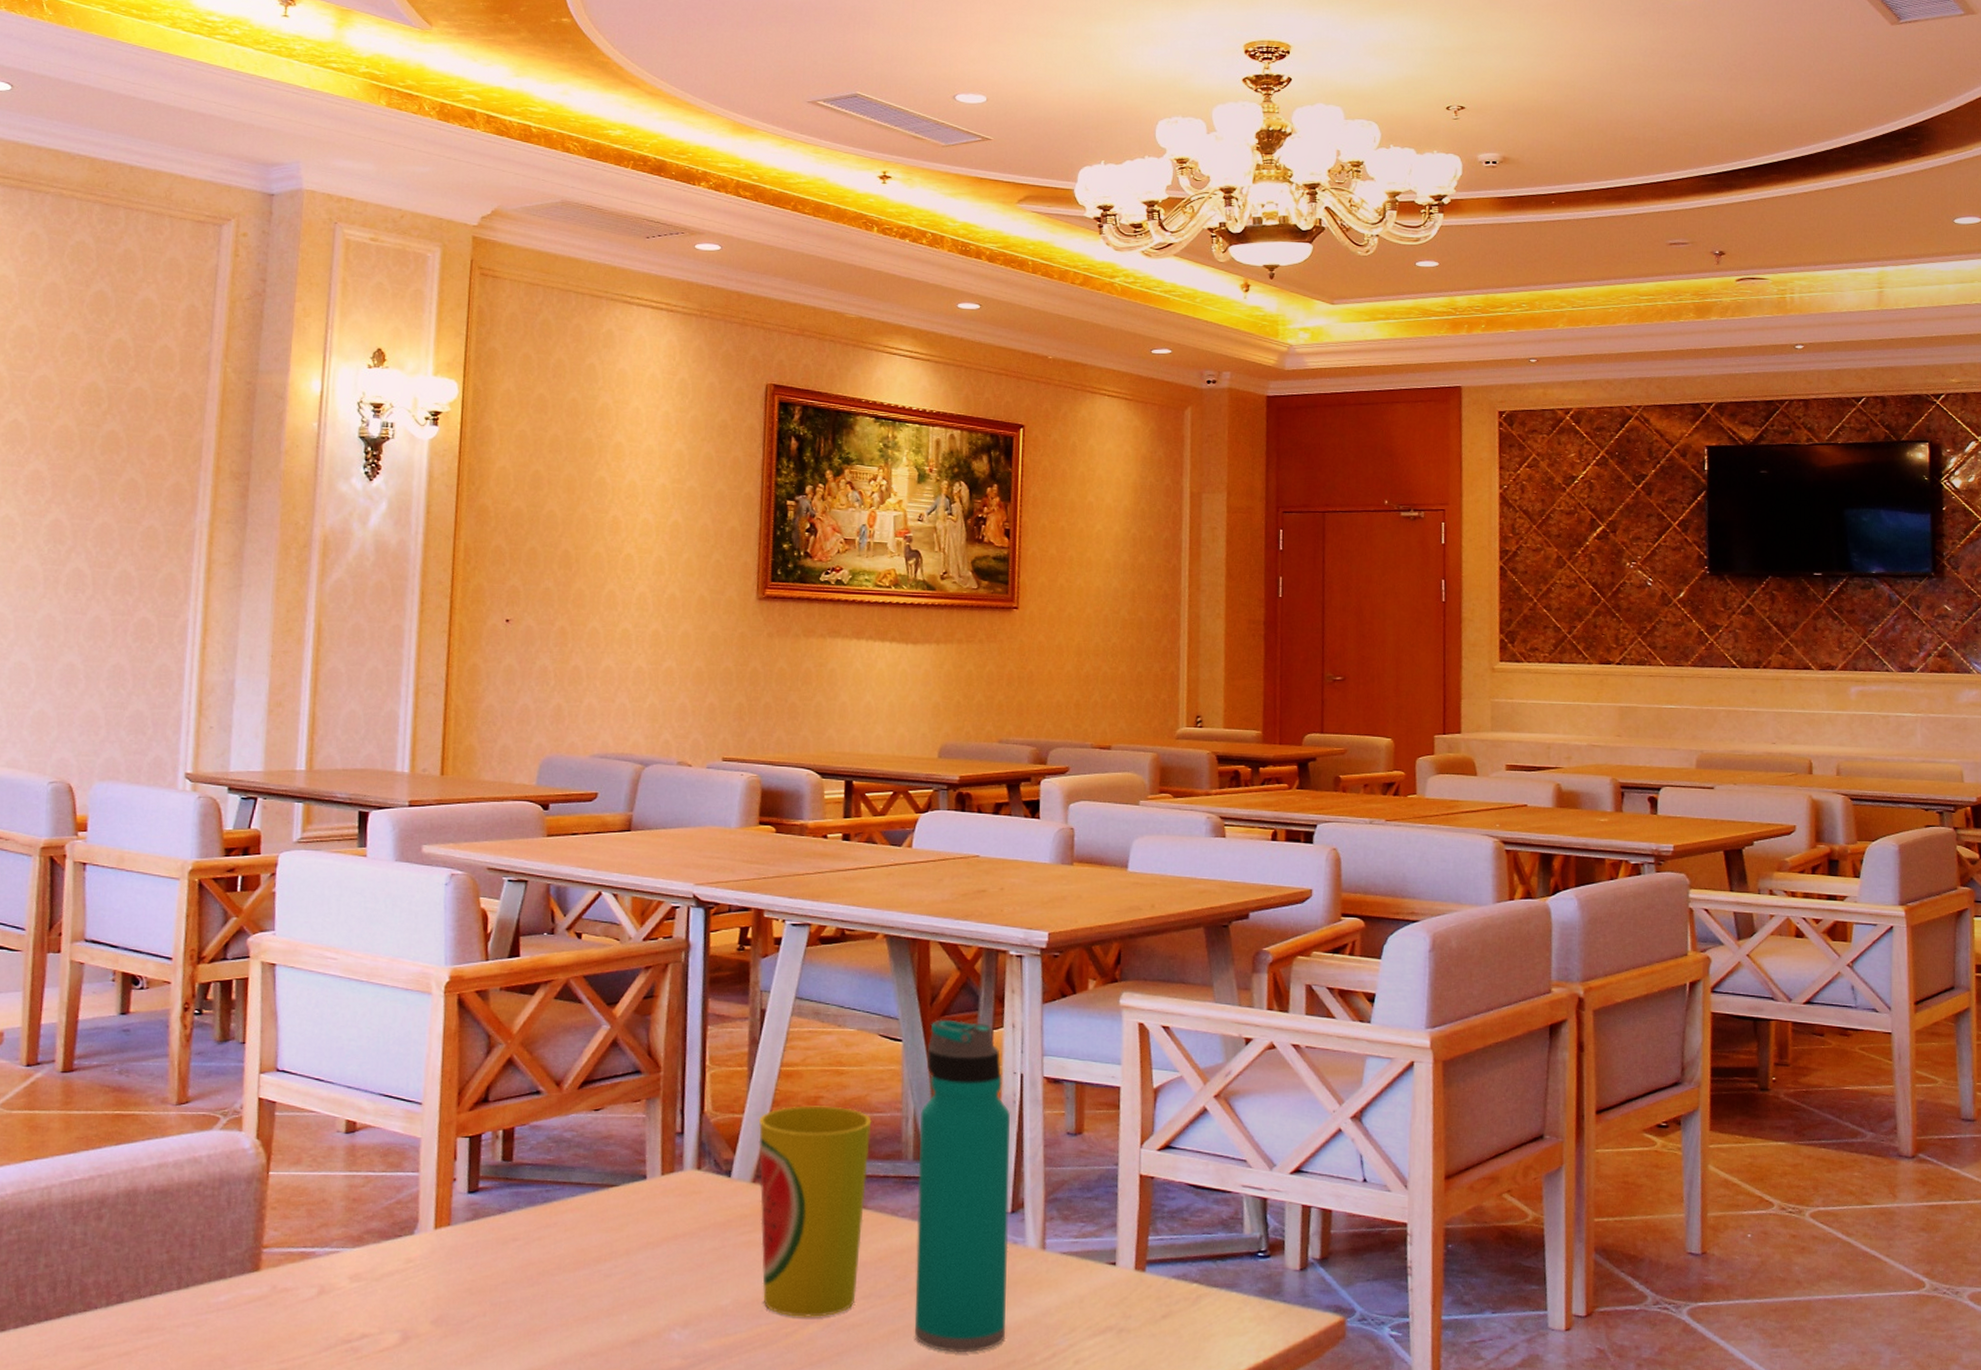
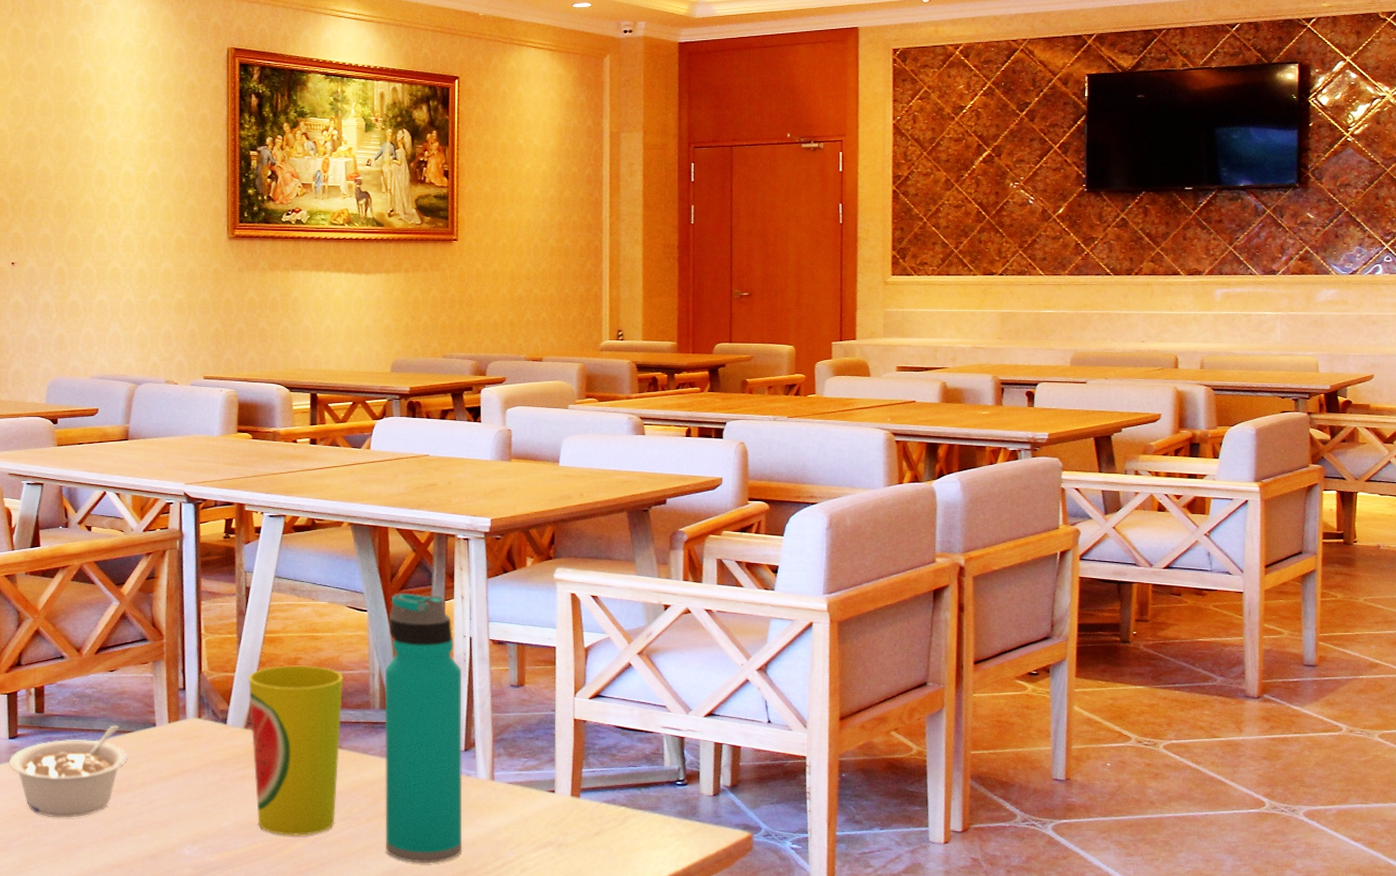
legume: none [465,1177,610,1293] -> present [8,725,127,818]

